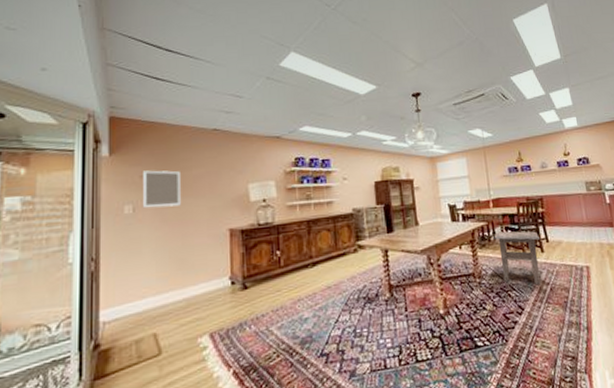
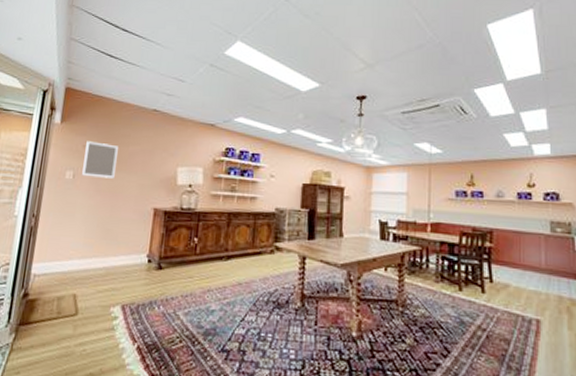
side table: present [494,231,541,285] -> none [426,260,483,329]

